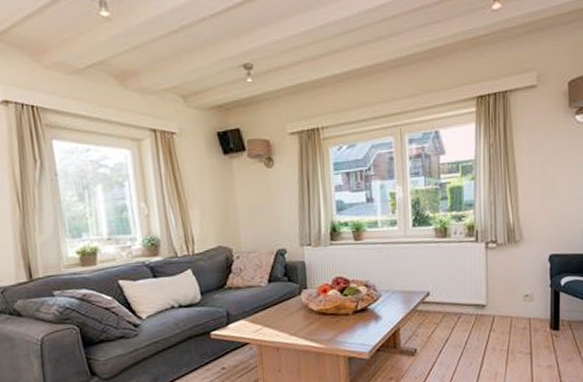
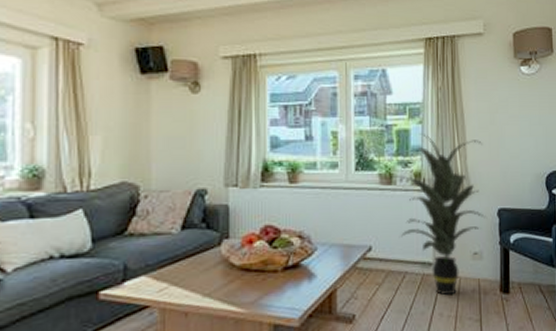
indoor plant: none [444,189,539,333] -> present [389,134,488,296]

